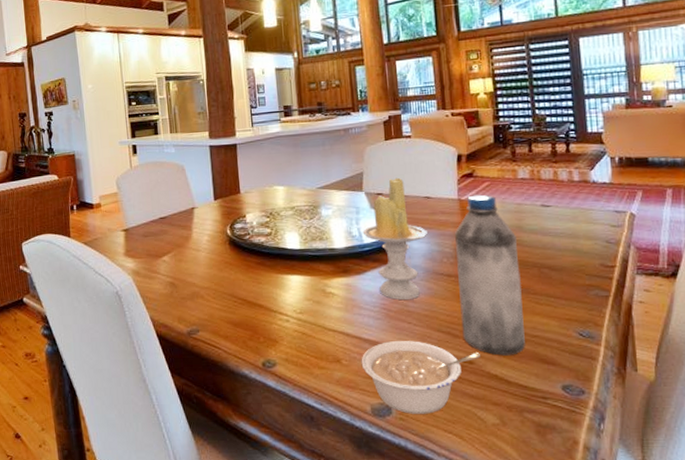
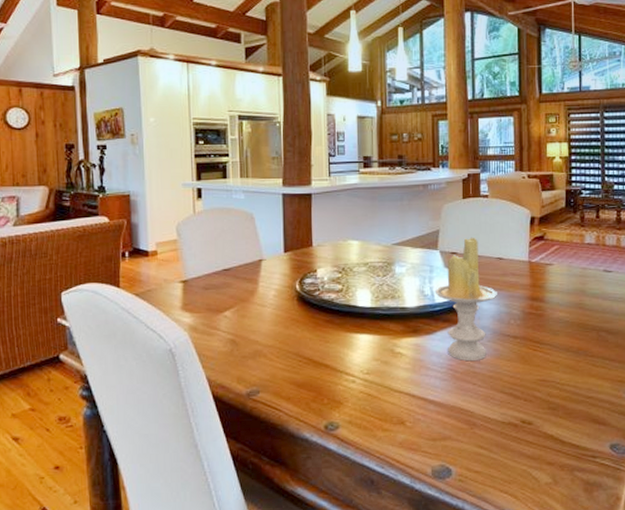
legume: present [361,341,480,414] -> none [425,402,538,475]
water bottle: present [454,194,525,356] -> none [522,258,580,416]

